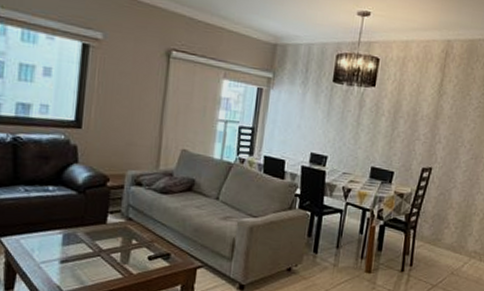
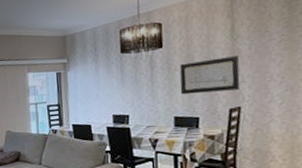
wall art: none [382,109,440,149] -> present [180,55,240,95]

